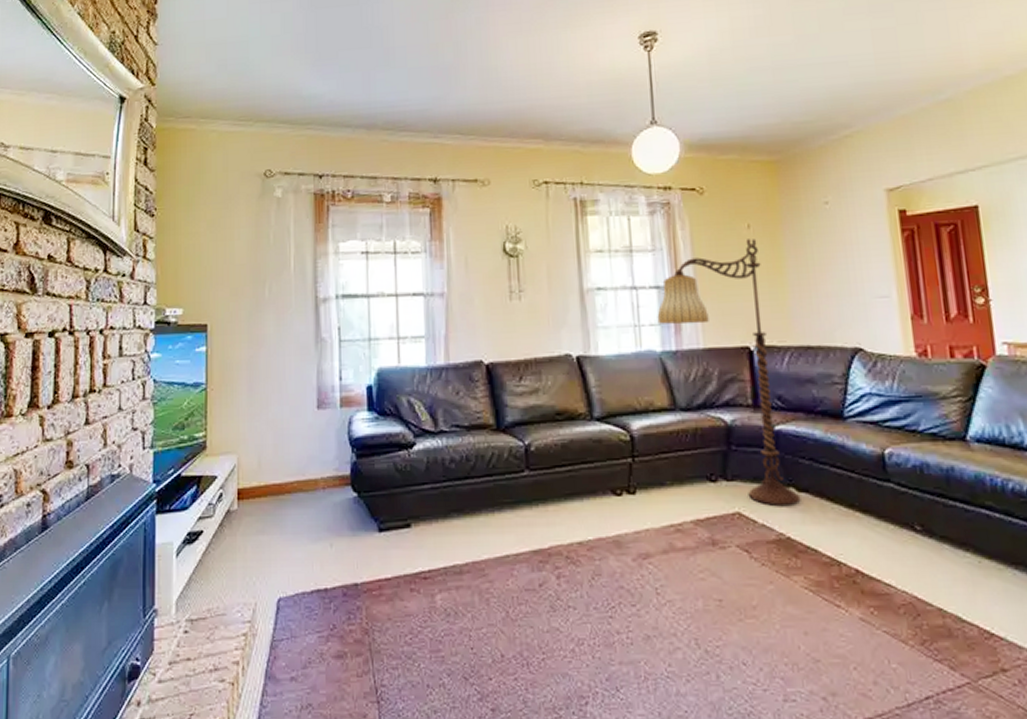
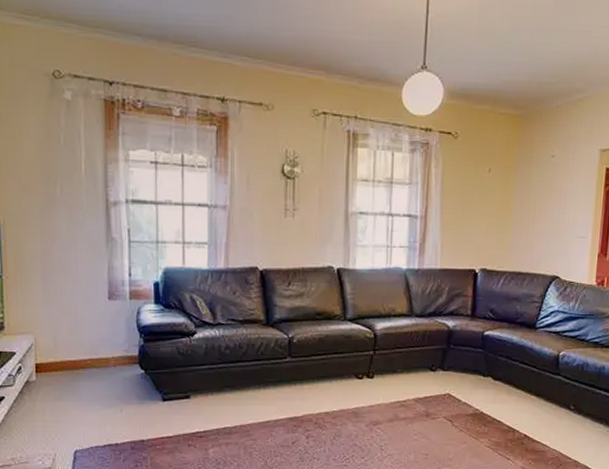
floor lamp: present [657,239,801,507] -> none [406,181,495,391]

